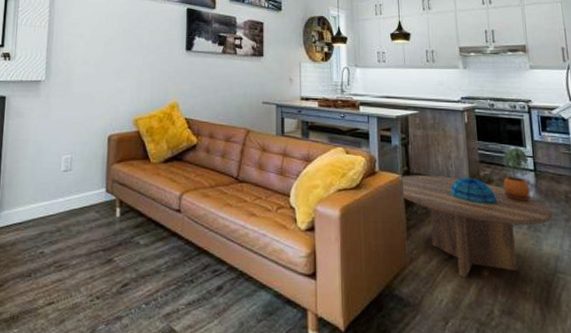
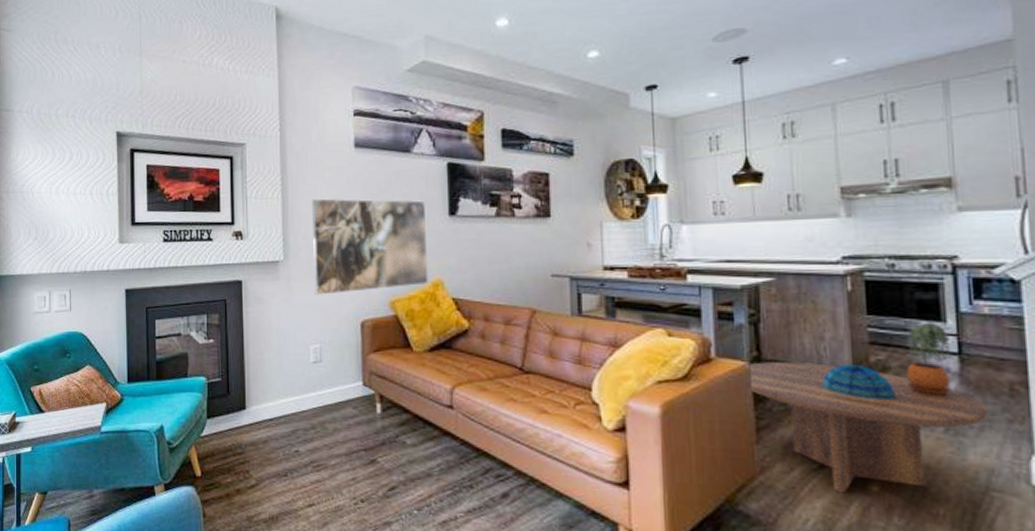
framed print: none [69,29,168,112] -> present [311,198,429,295]

